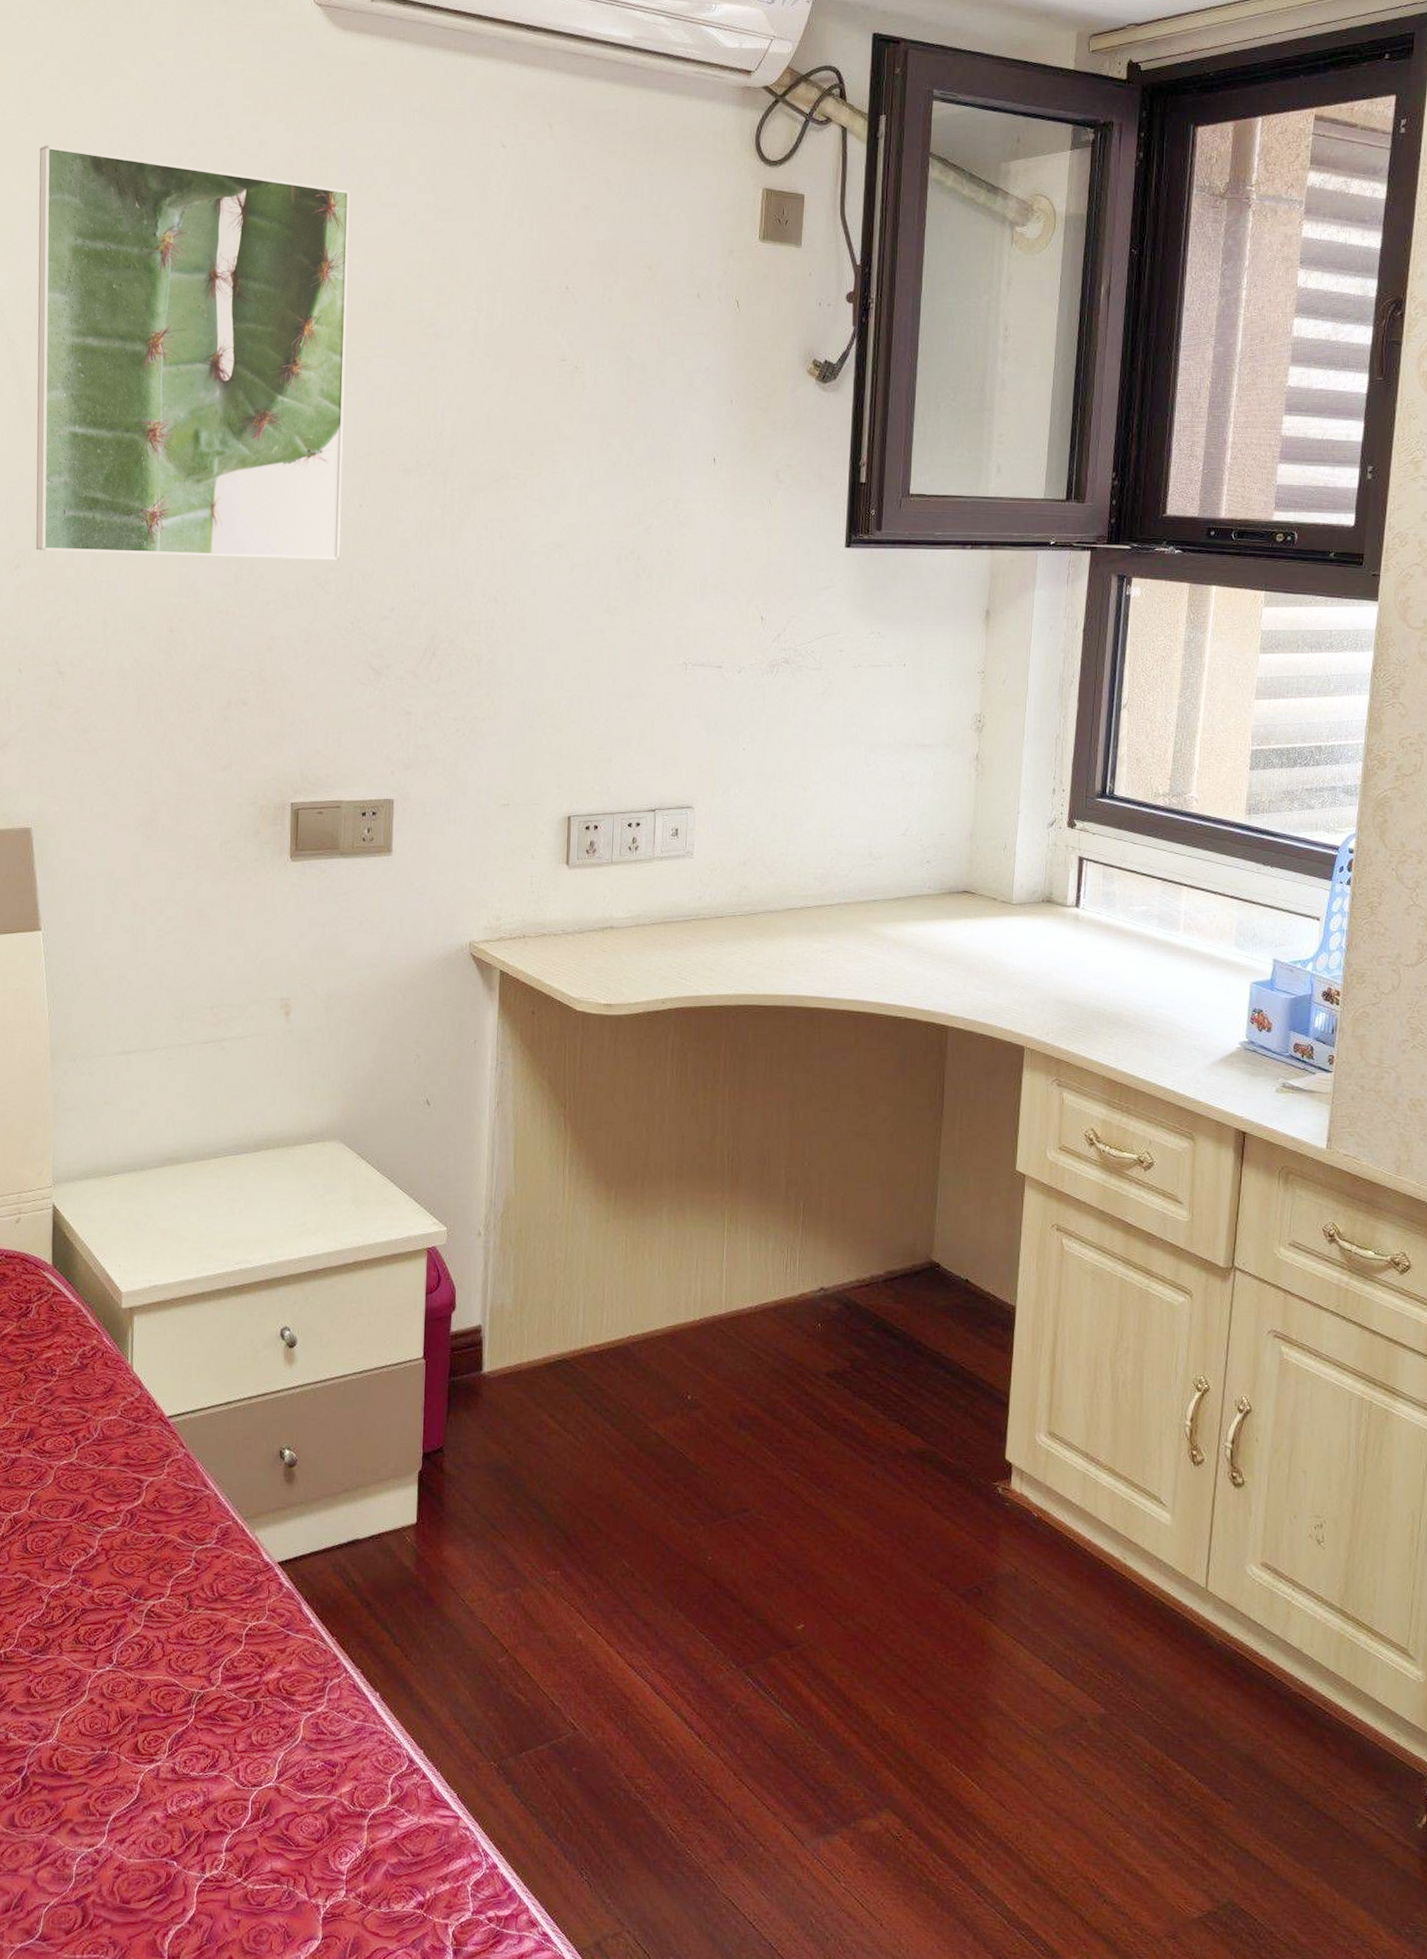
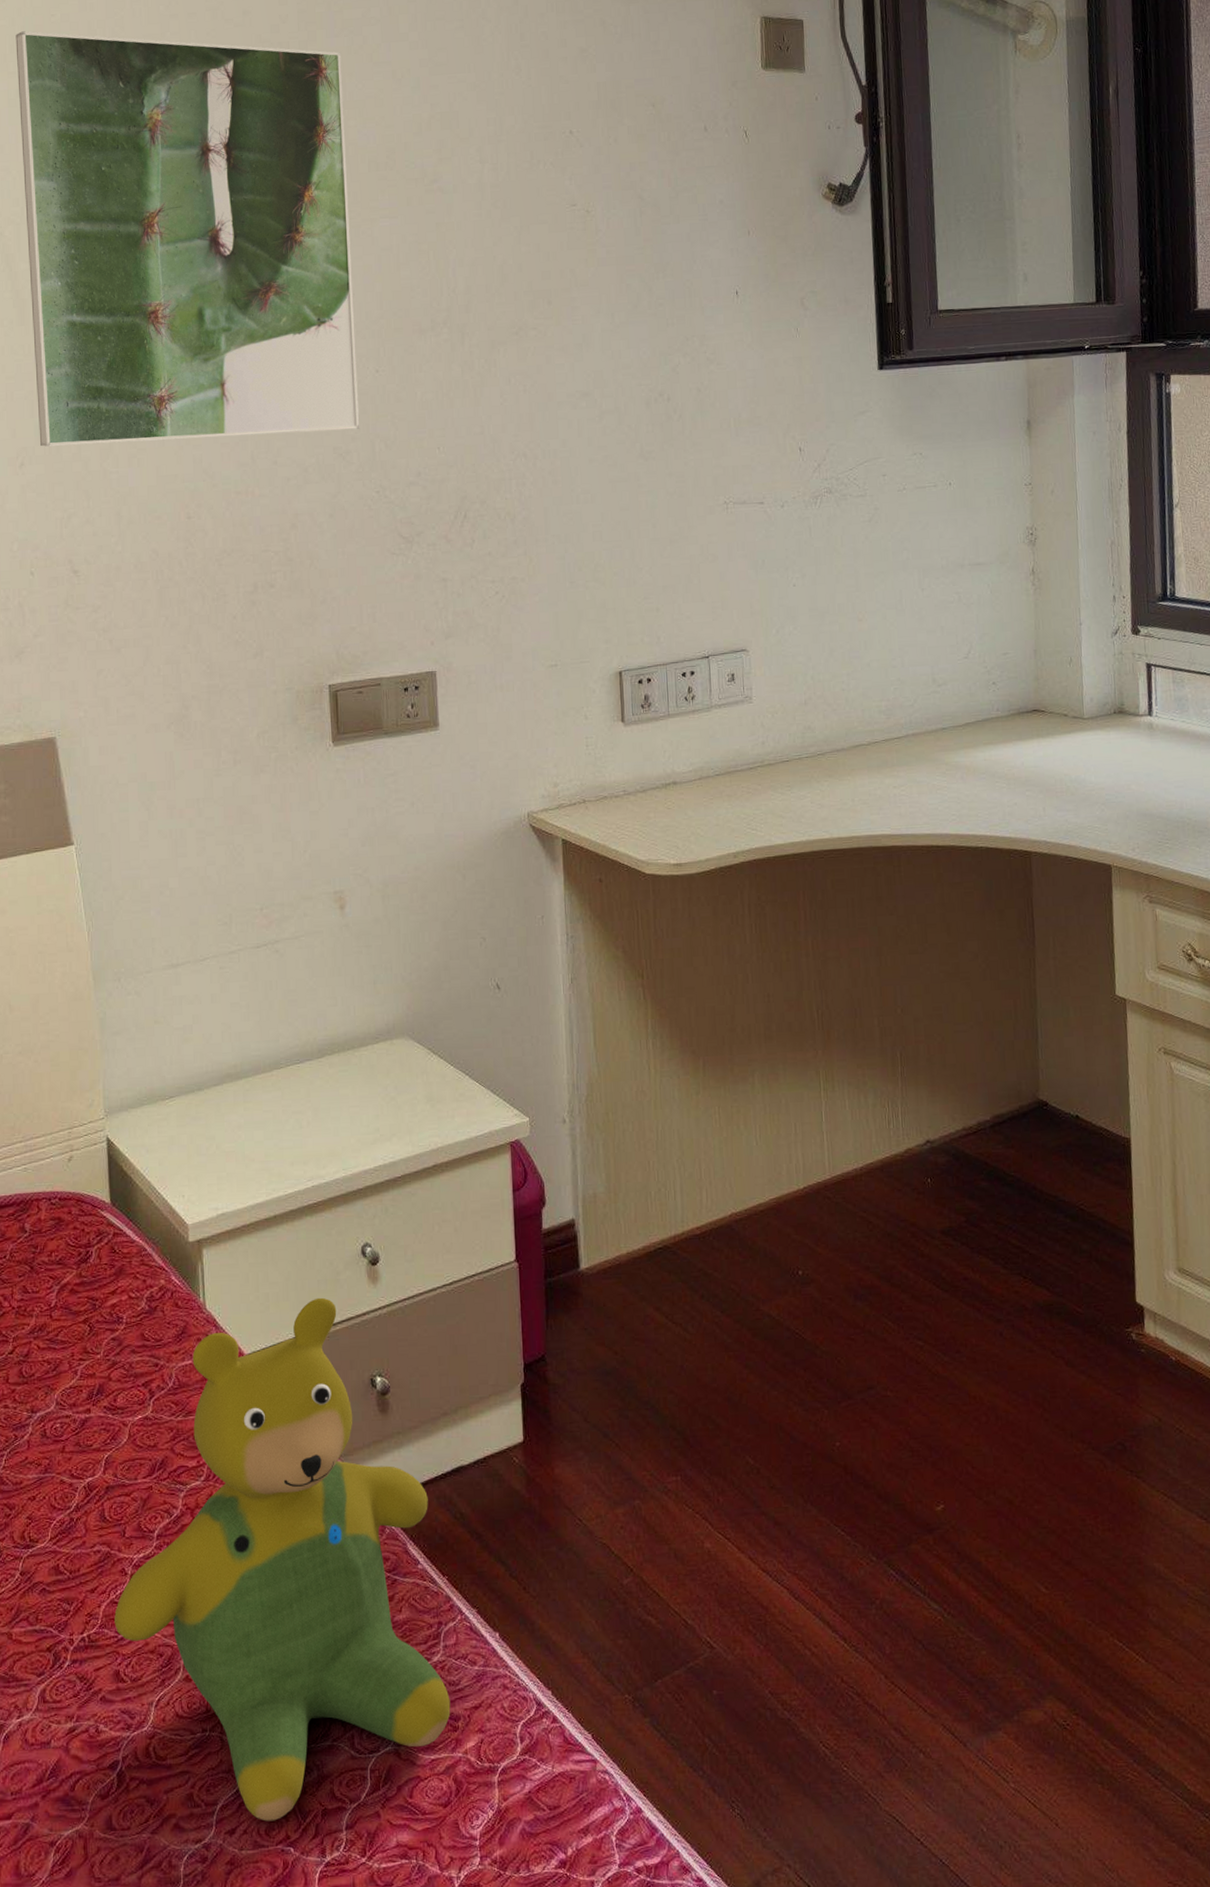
teddy bear: none [29,1372,330,1836] -> present [114,1297,451,1822]

